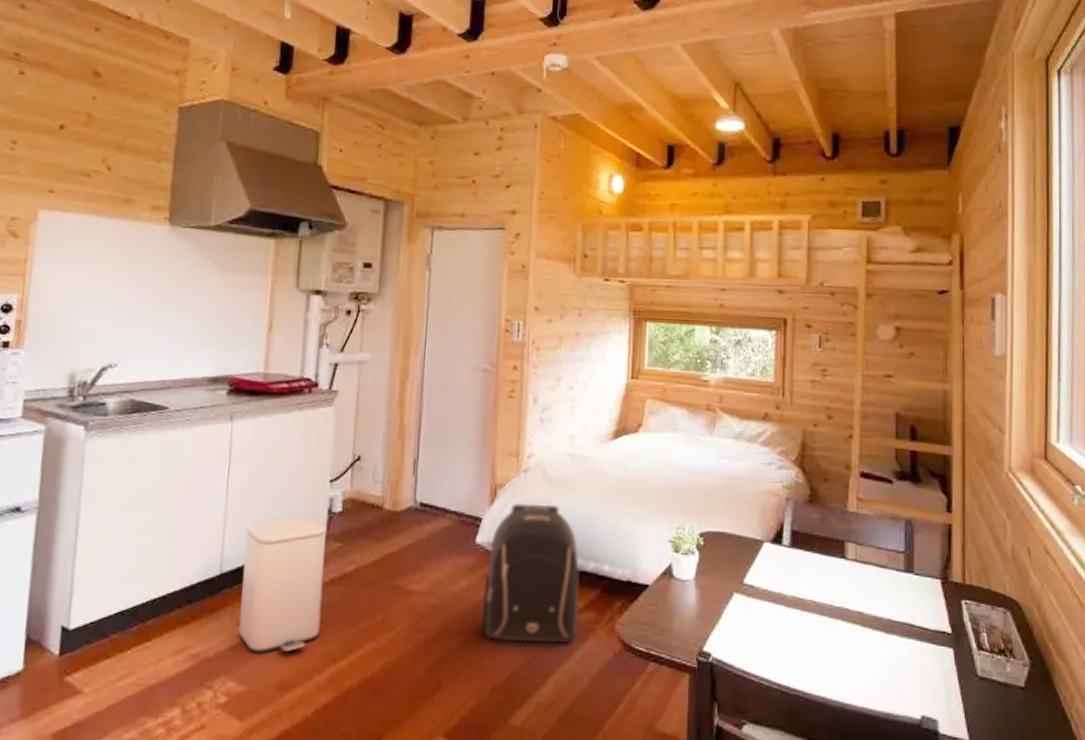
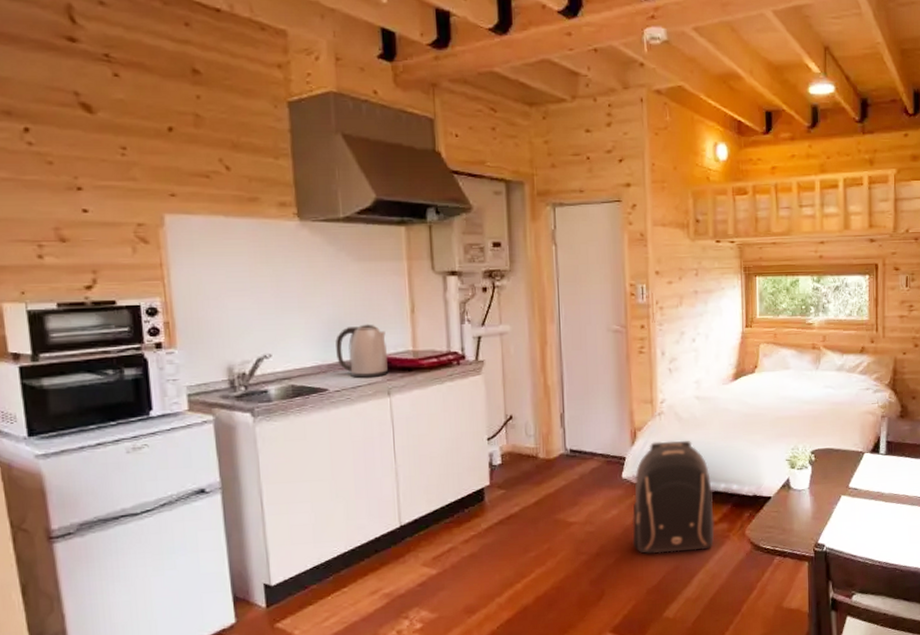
kettle: none [183,339,238,400] -> present [335,324,388,379]
pedal bin: present [238,515,326,653] -> none [417,470,495,587]

